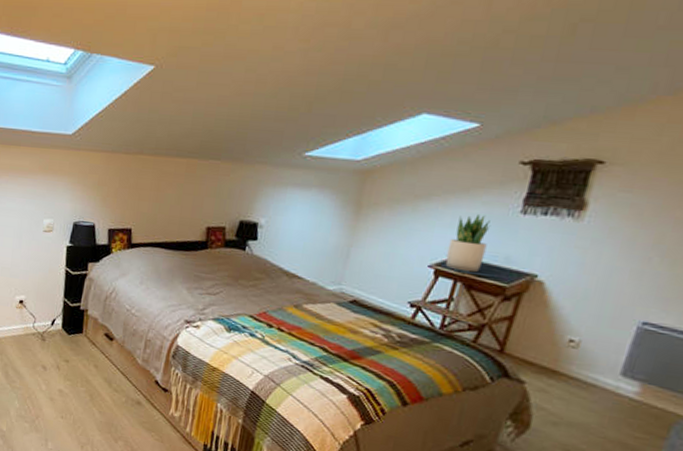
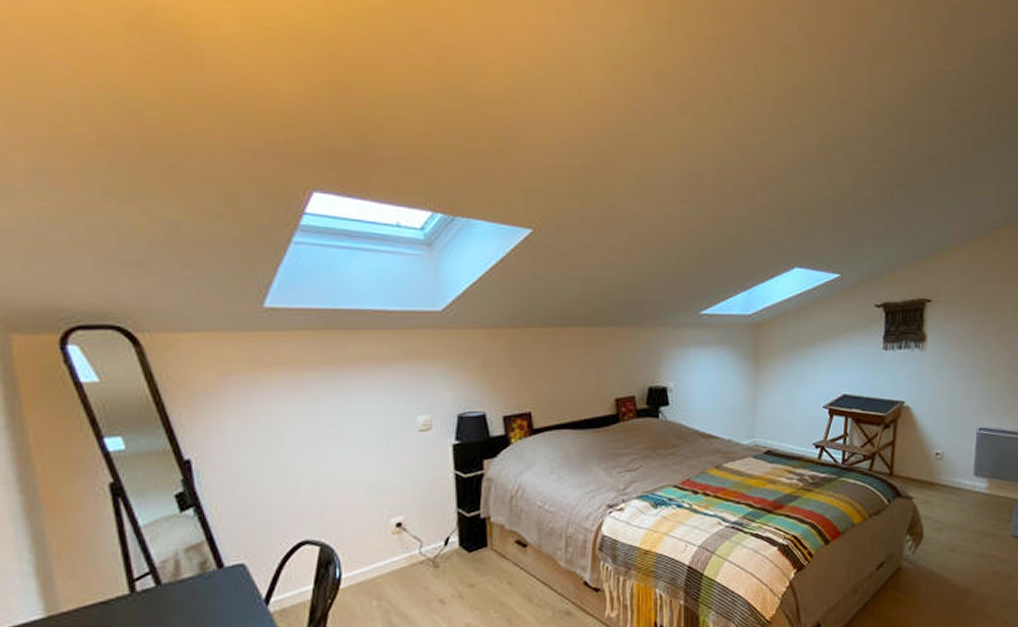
planter: present [445,215,491,273] -> none [836,355,864,407]

